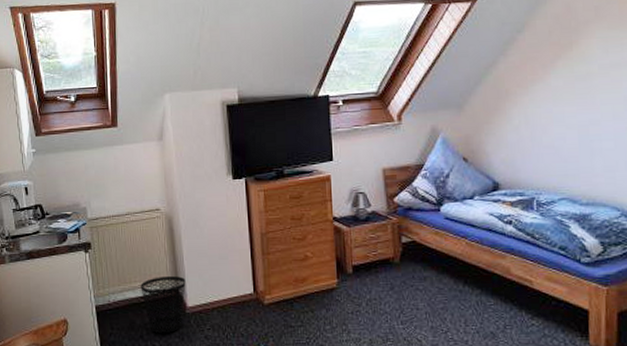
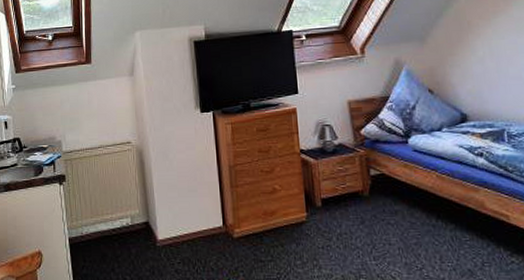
wastebasket: present [140,276,186,334] -> none [112,209,156,267]

